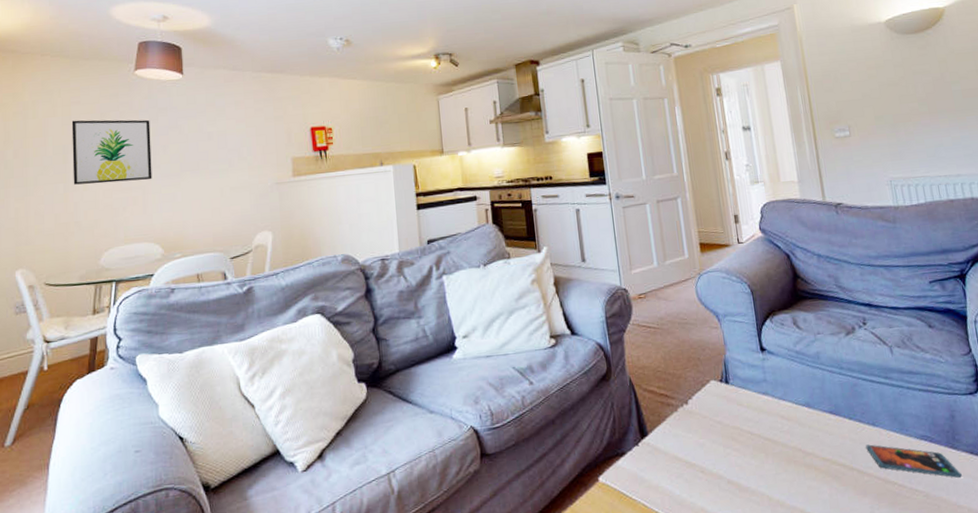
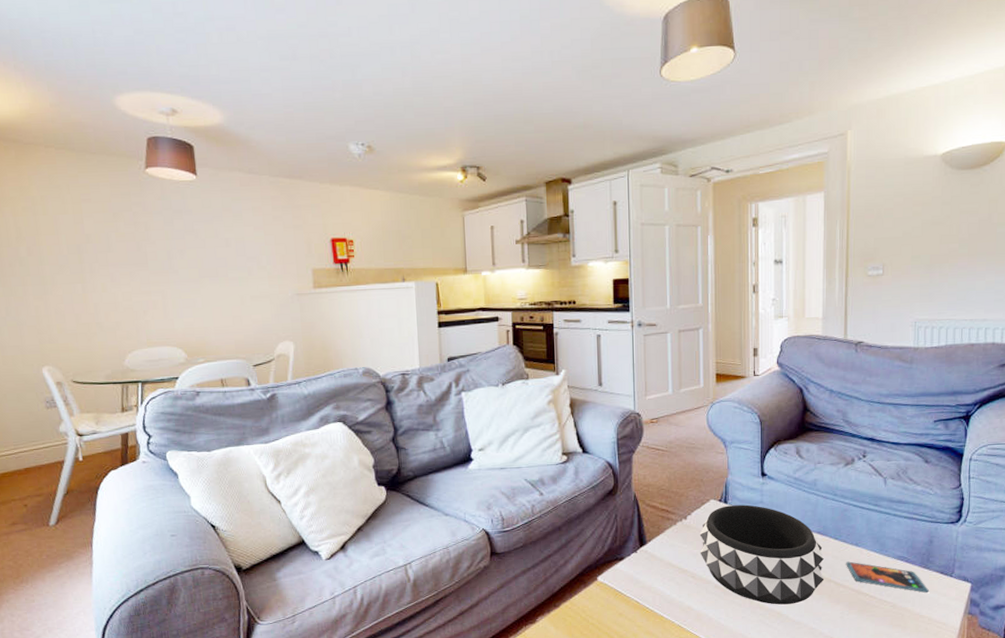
wall art: present [71,119,152,185] -> none [83,219,171,286]
decorative bowl: none [703,384,846,501] -> present [699,504,825,605]

